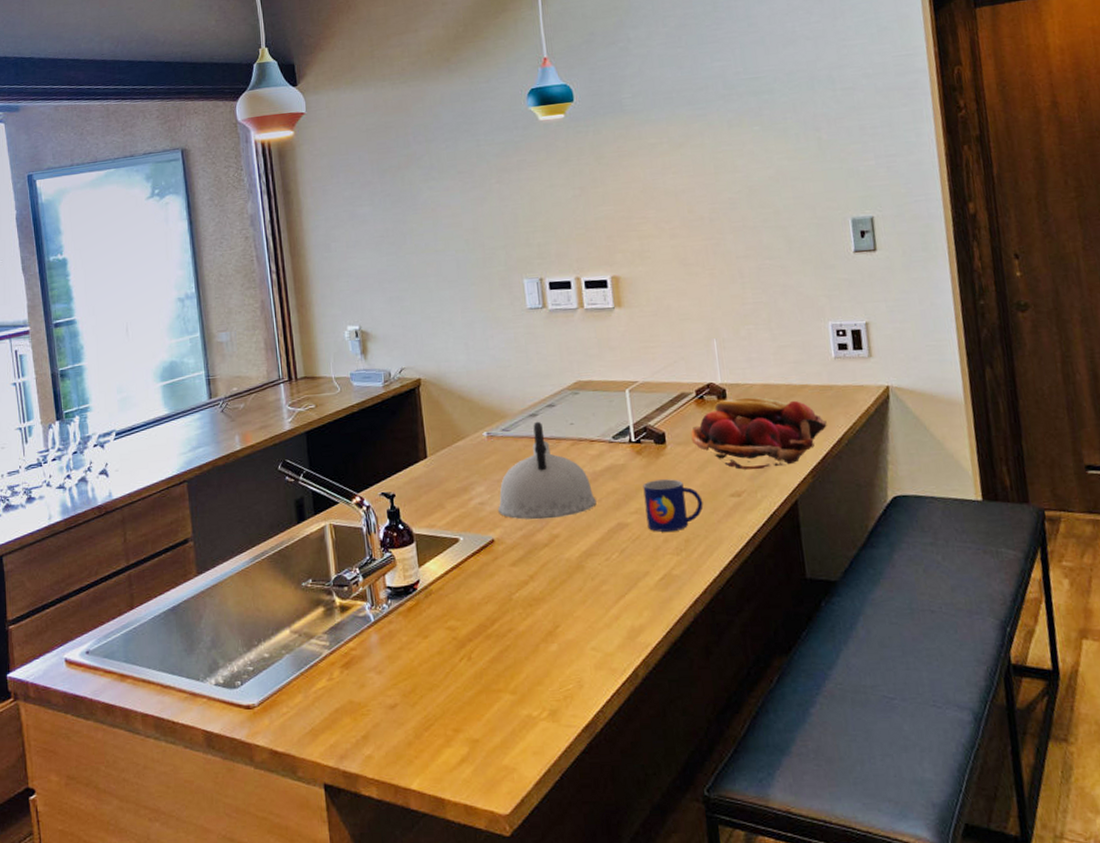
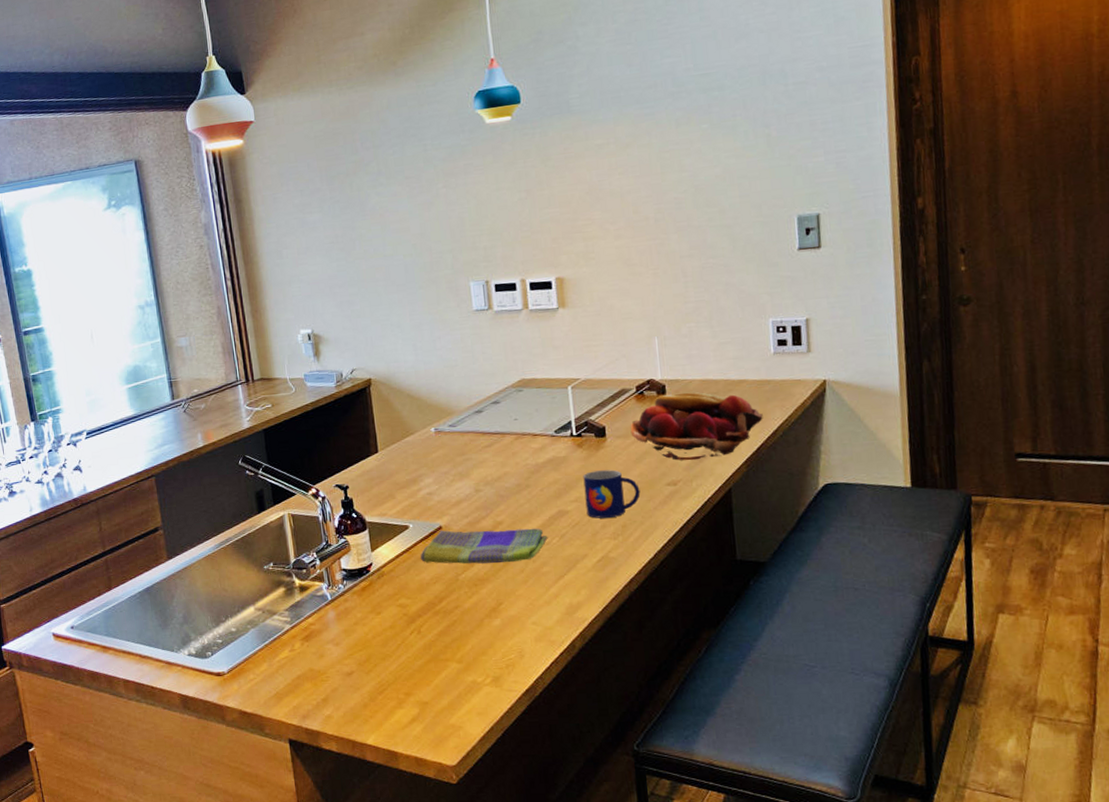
dish towel: none [471,542,607,582] -> present [421,528,548,564]
kettle: present [498,421,597,520] -> none [445,417,539,508]

